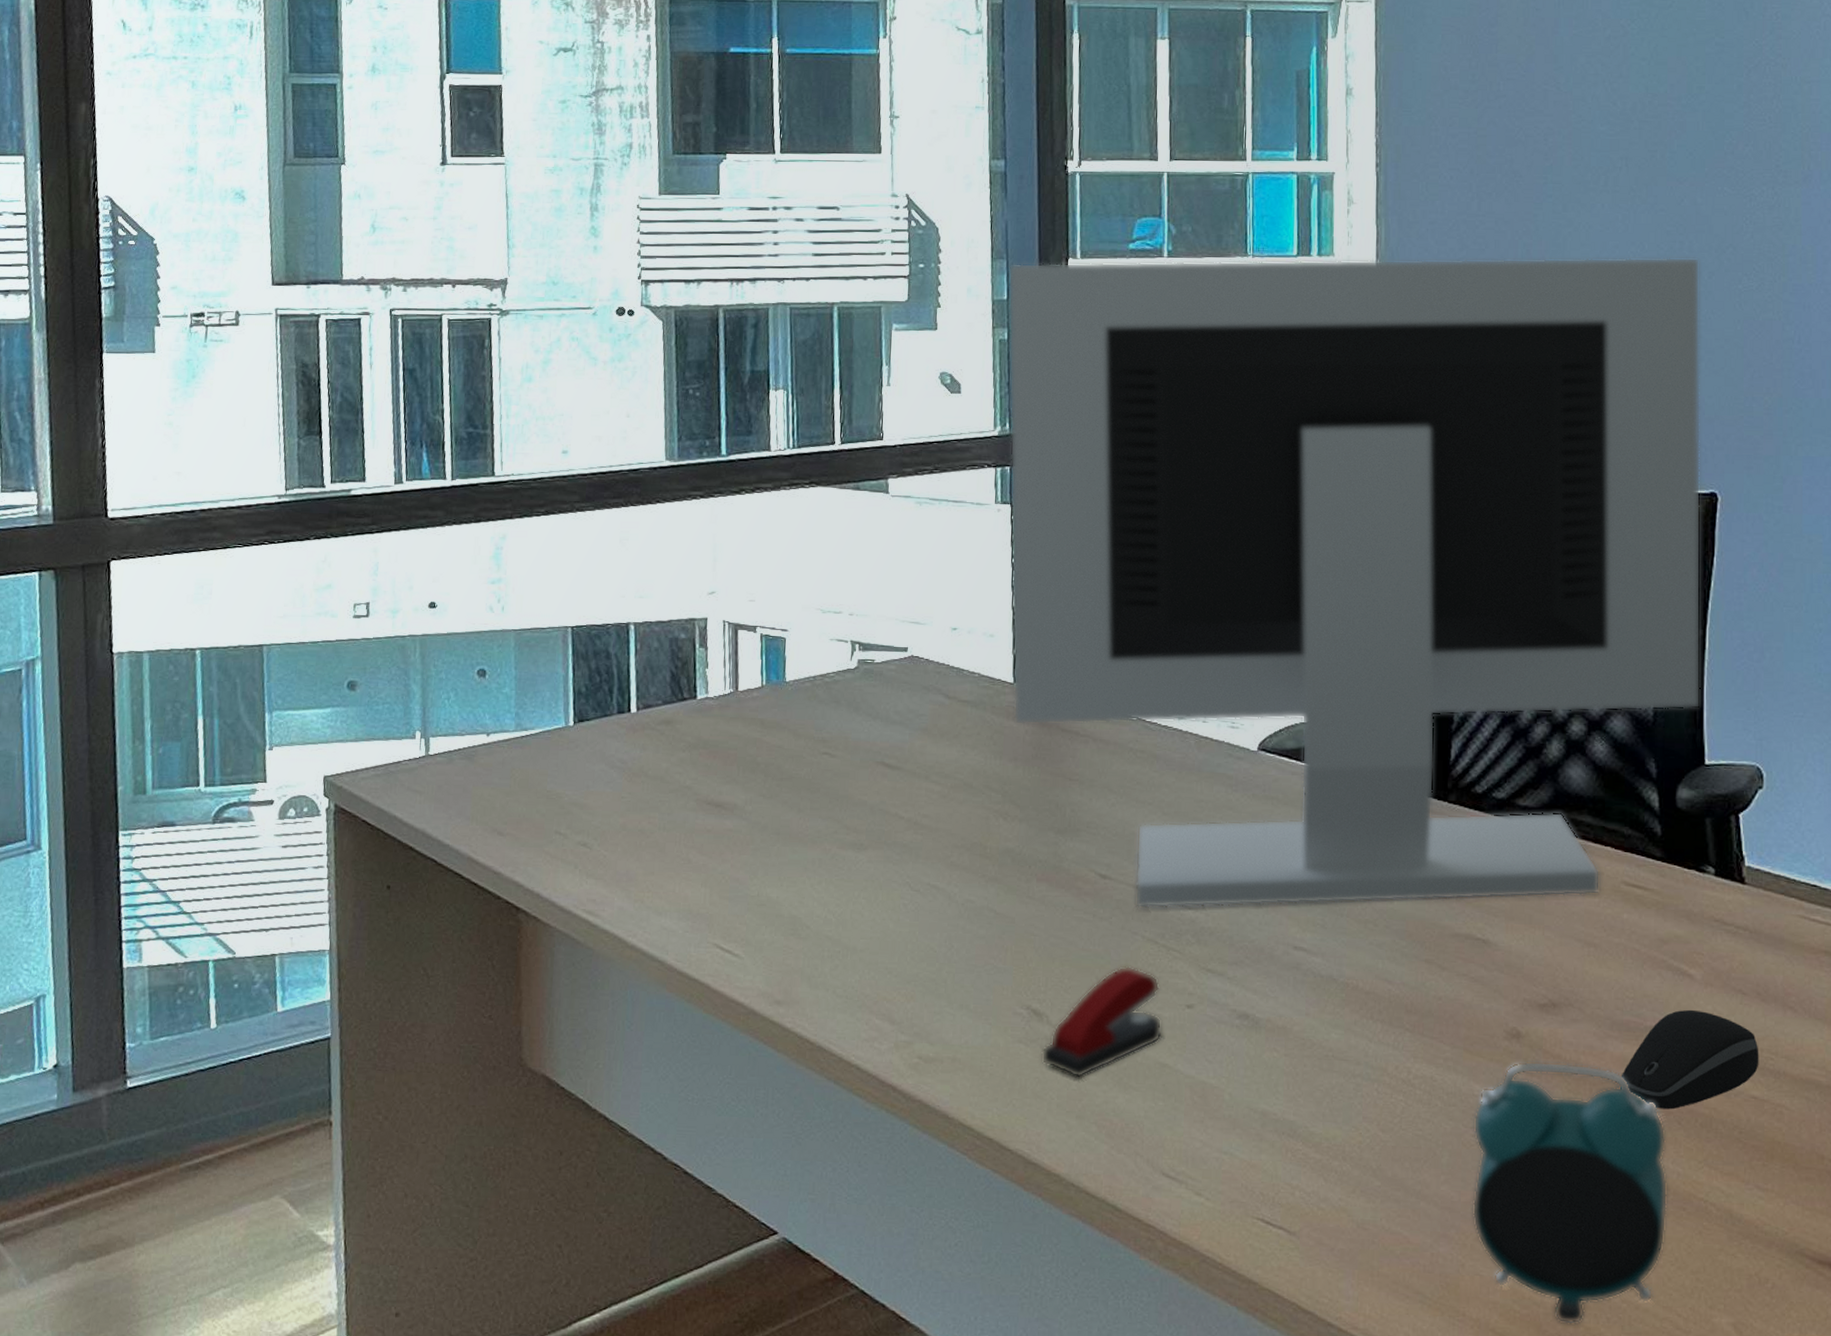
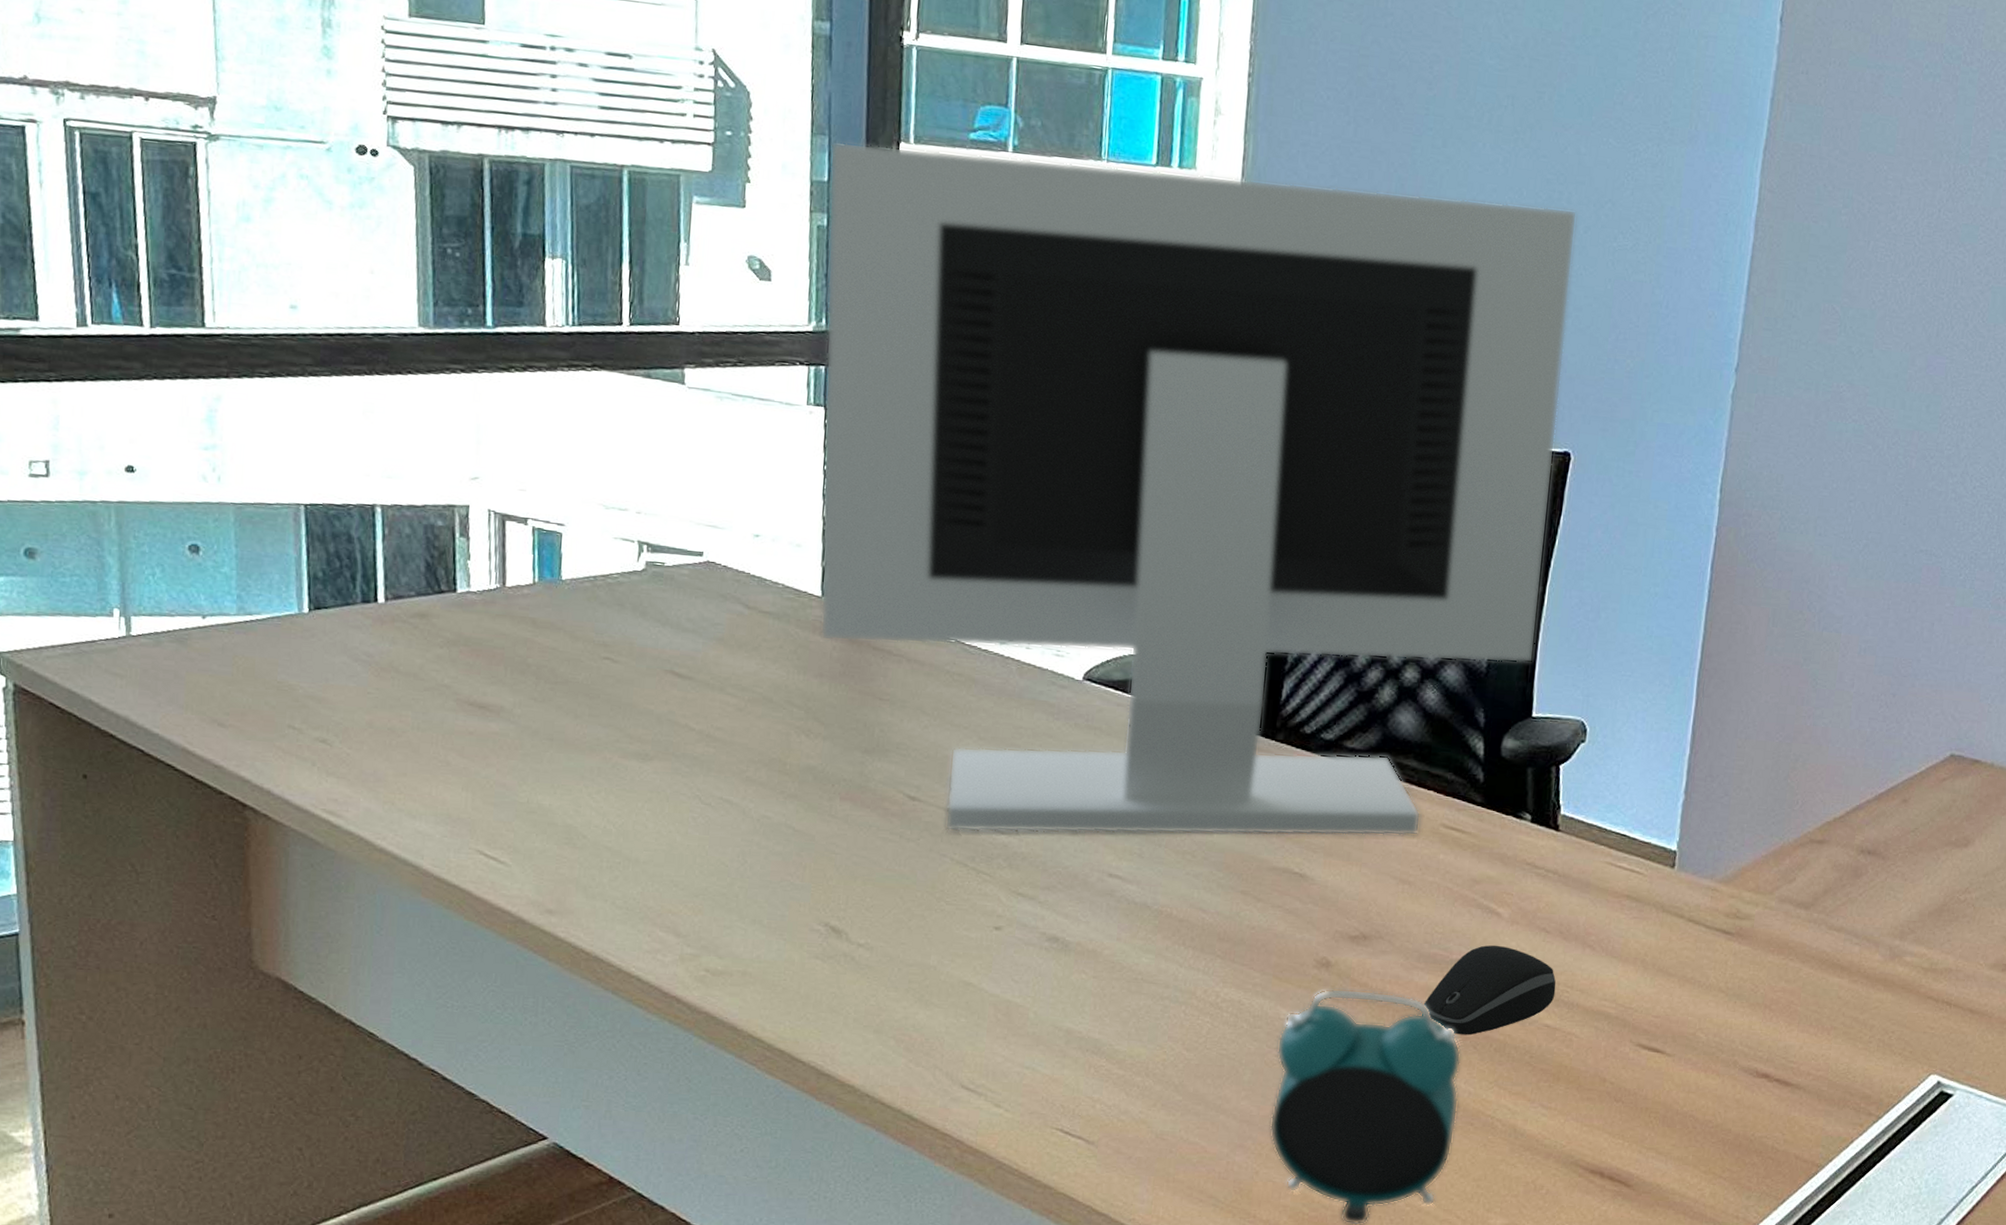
stapler: present [1041,966,1162,1078] -> none [838,887,968,994]

